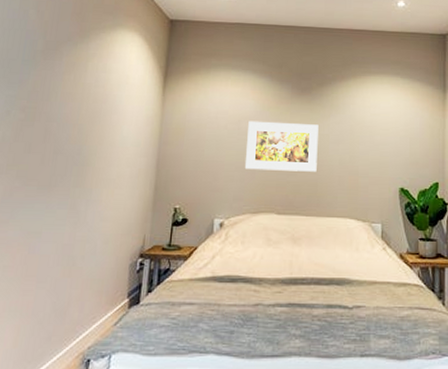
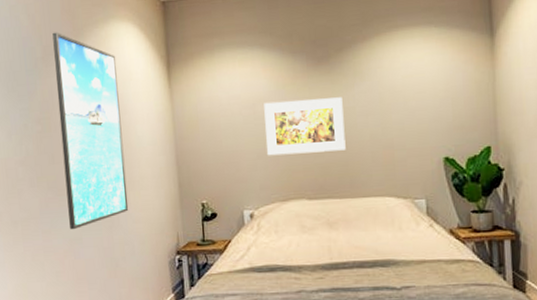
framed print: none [31,30,117,223] -> present [52,32,129,230]

